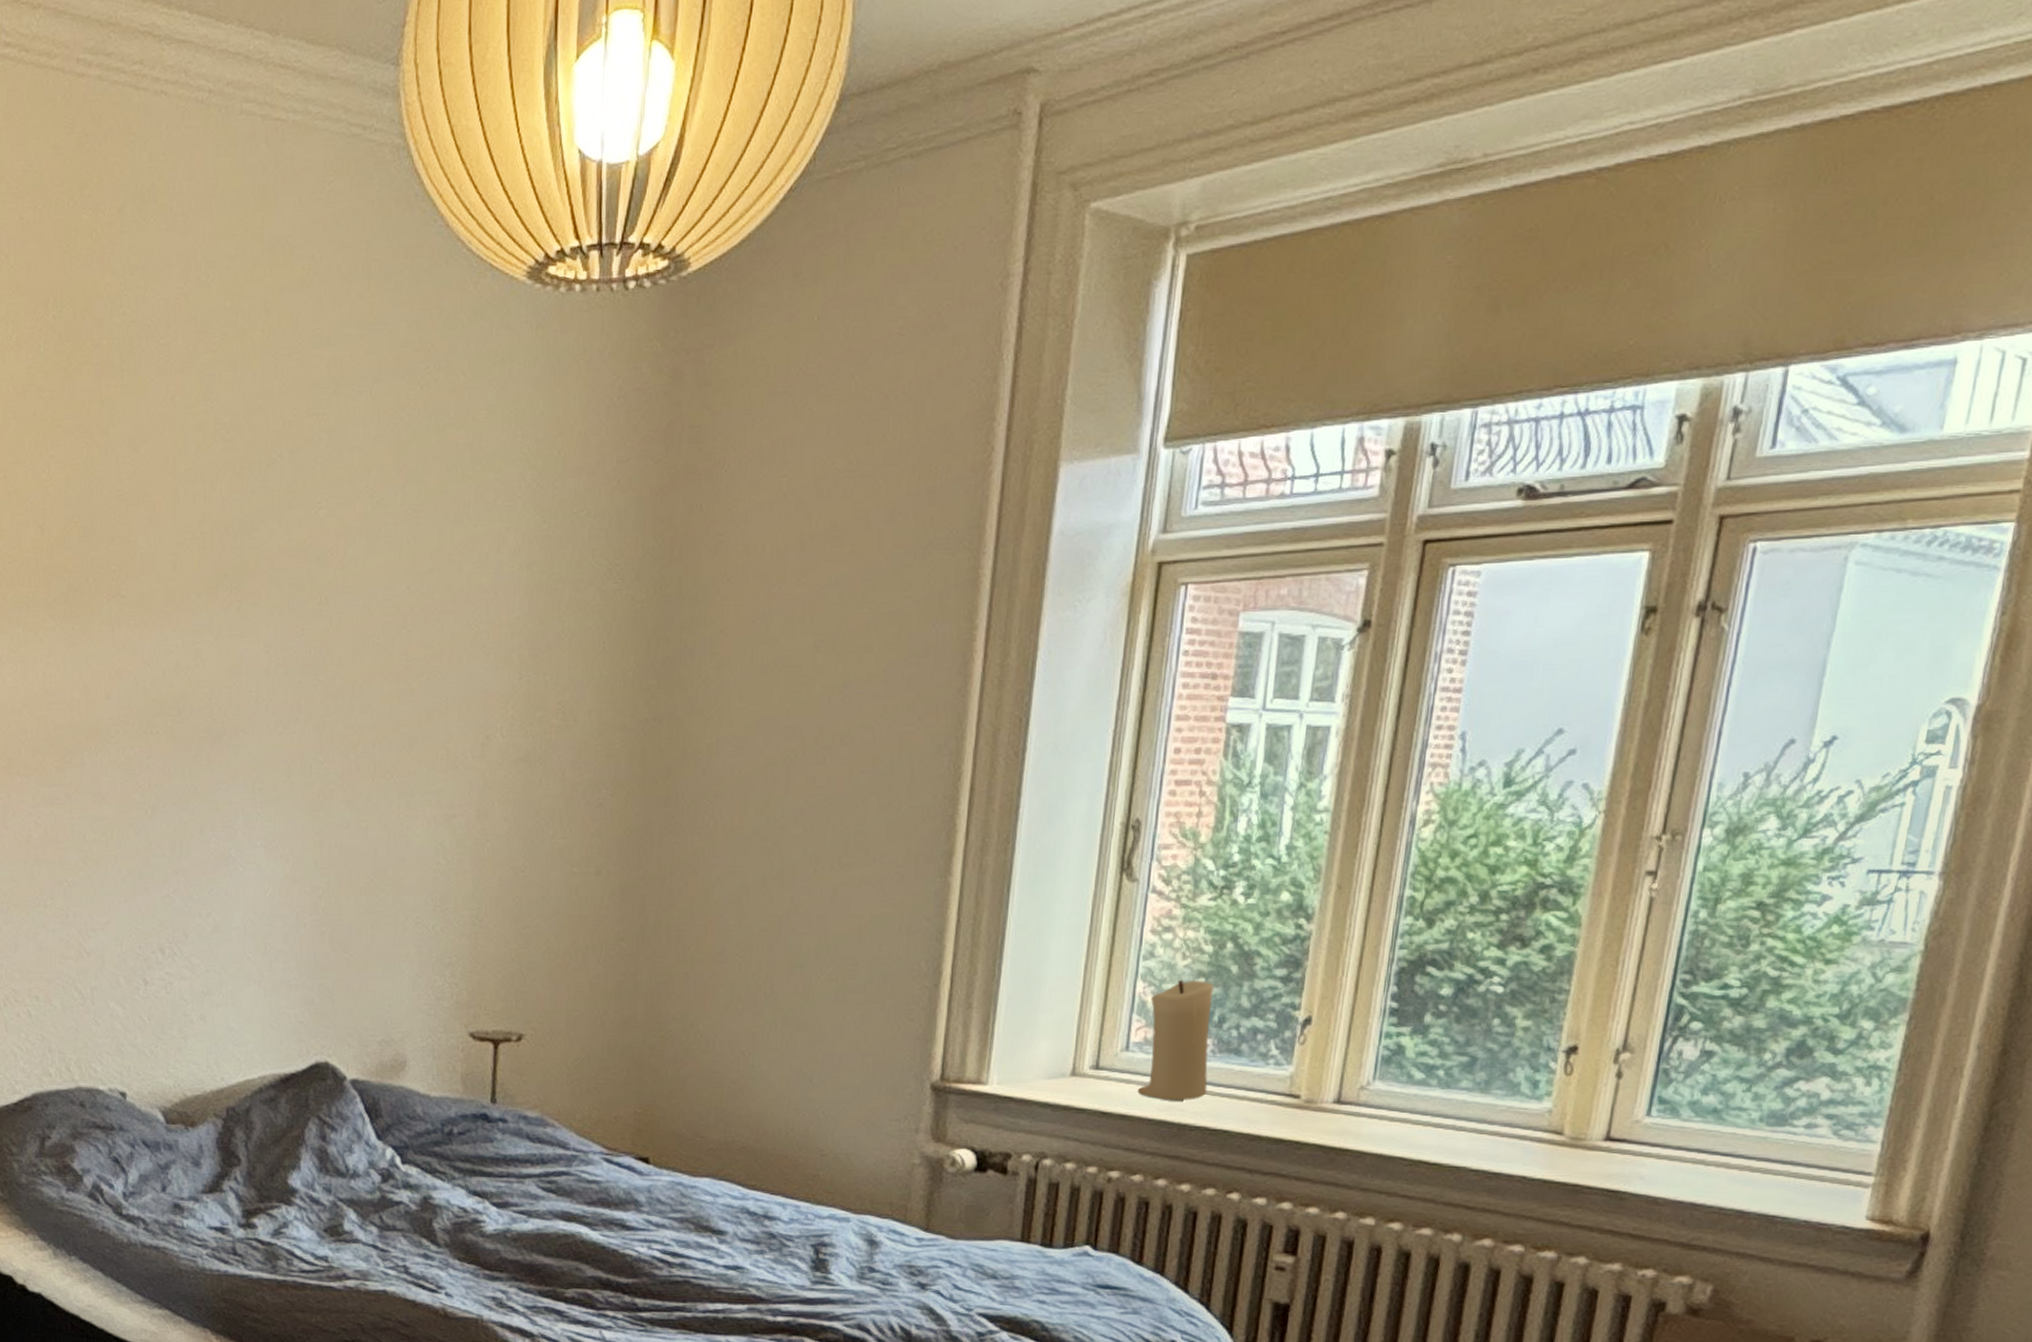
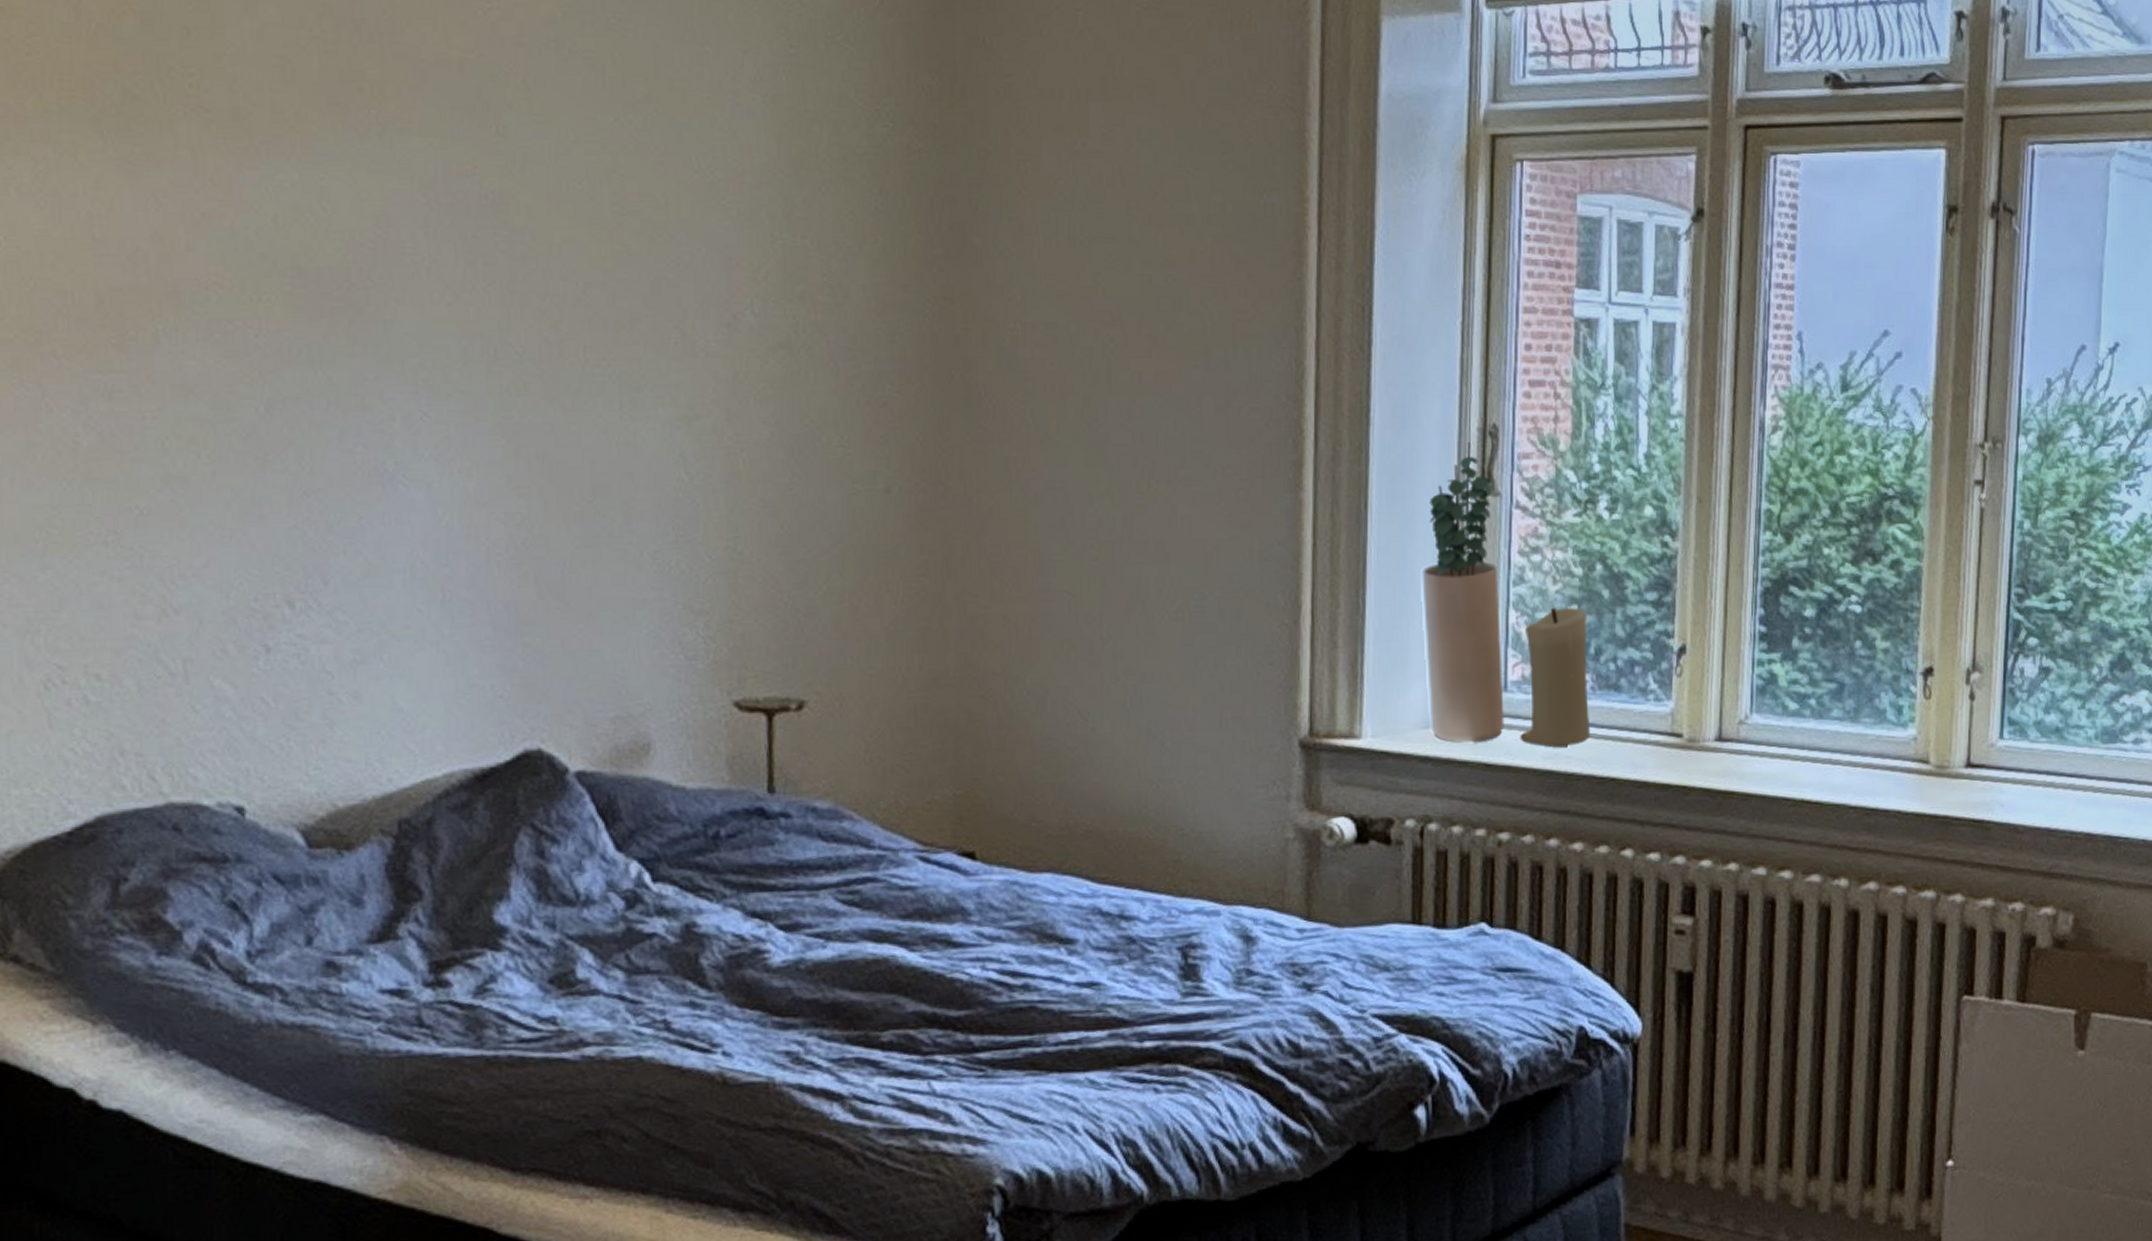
vase: none [1053,834,1131,1093] -> present [1422,441,1504,743]

